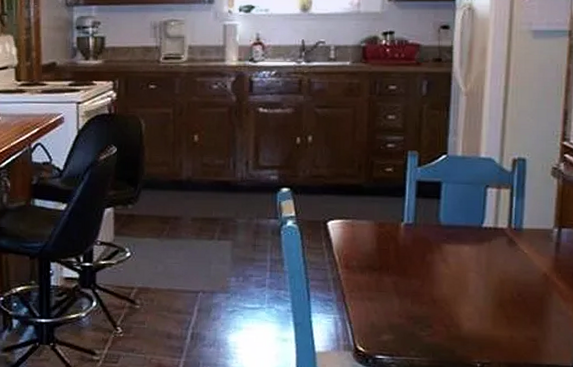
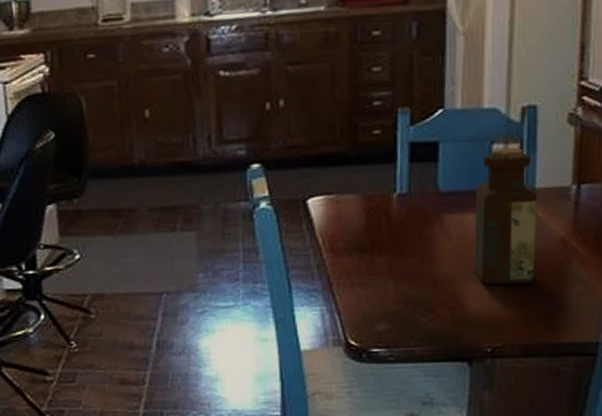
bottle: none [468,192,524,310] -> present [474,147,537,285]

